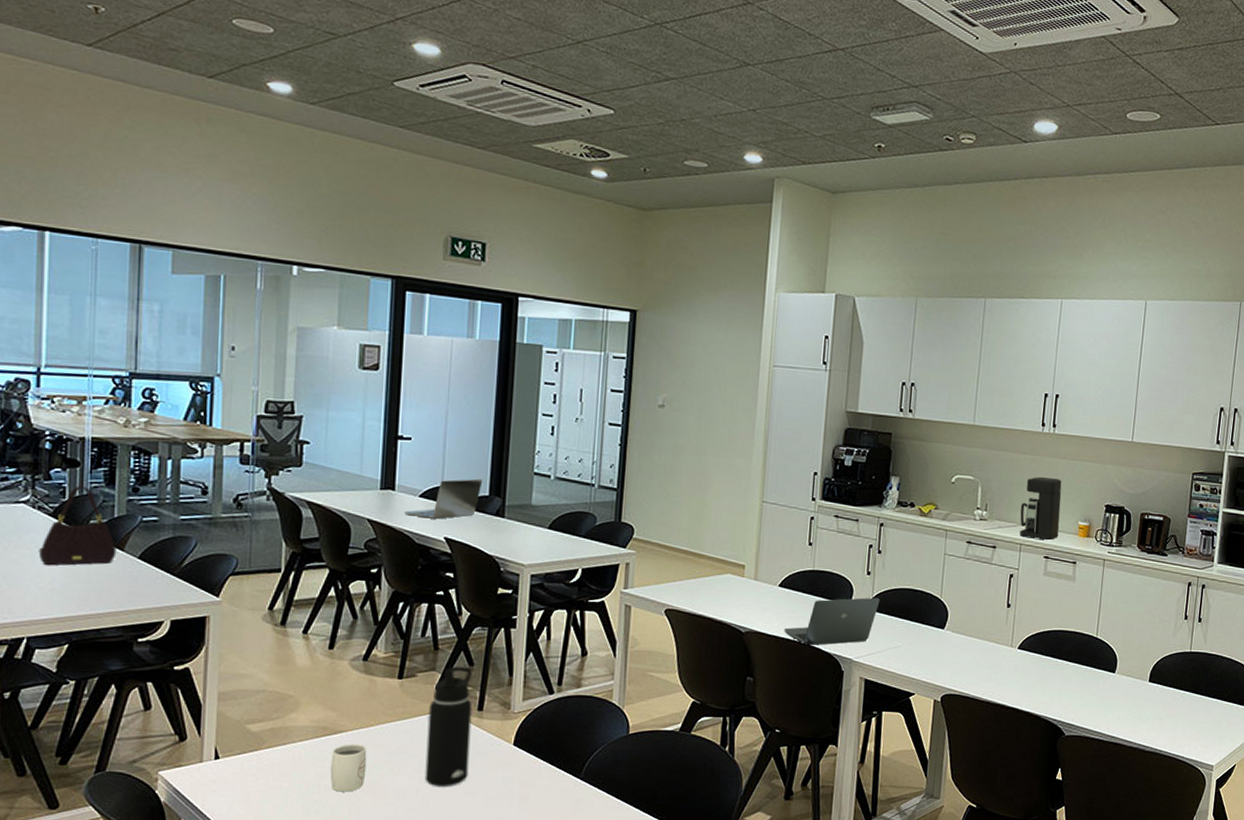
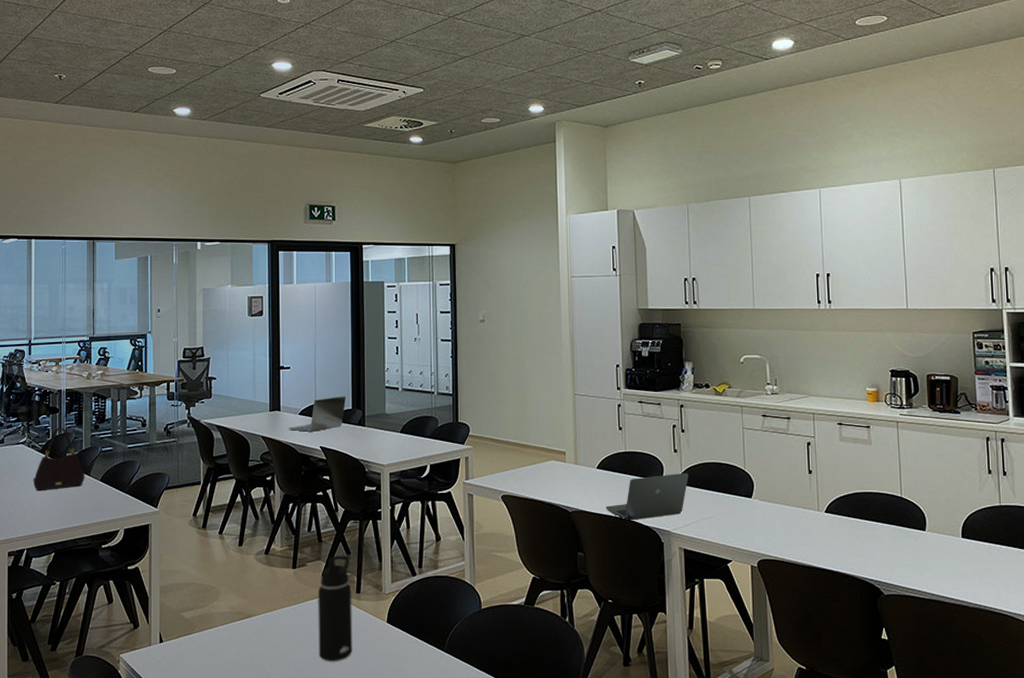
mug: present [330,744,367,792] -> none [245,626,273,668]
coffee maker: present [1019,476,1062,541] -> none [809,349,849,408]

